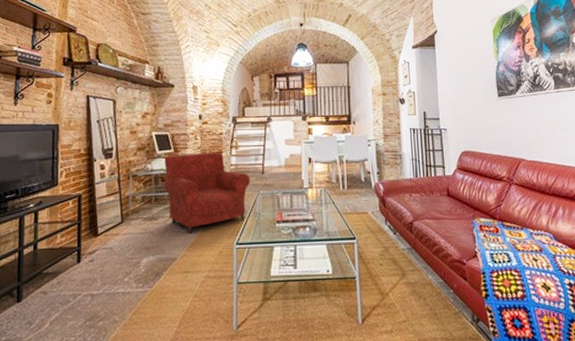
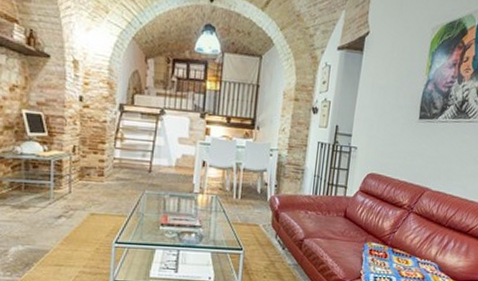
armchair: present [164,151,251,233] -> none [35,139,136,227]

